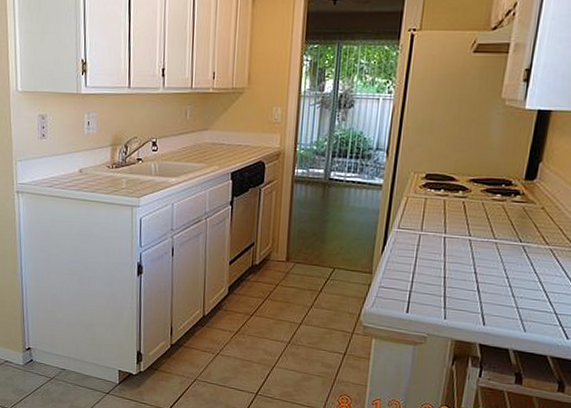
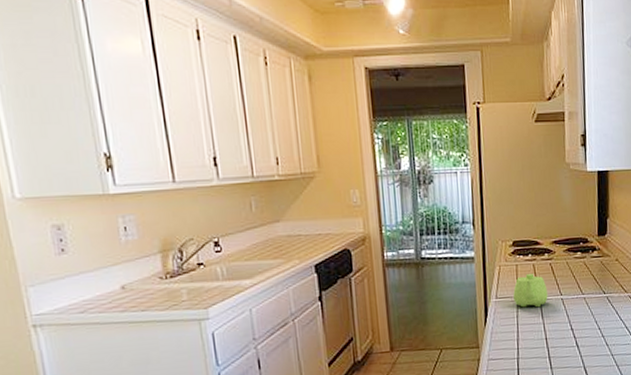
teapot: none [416,208,456,245] -> present [513,273,548,308]

